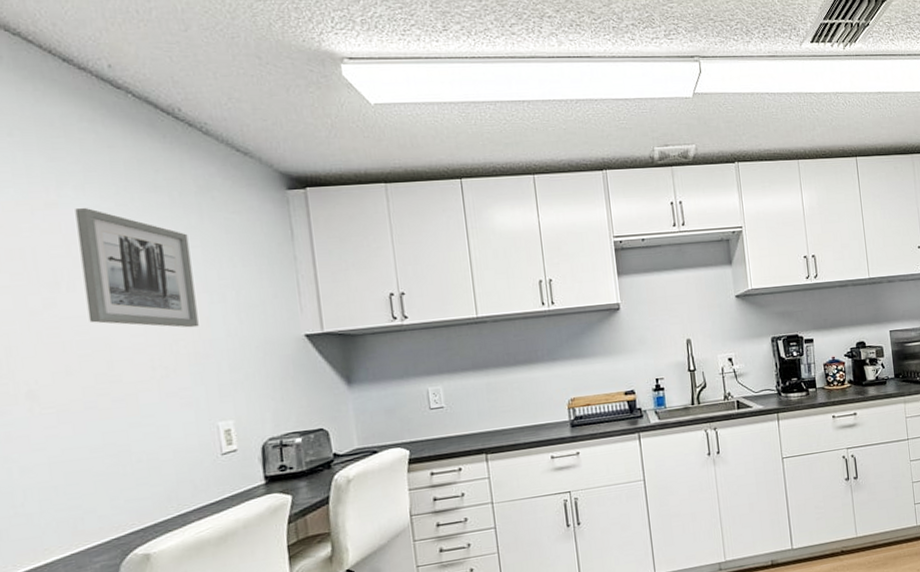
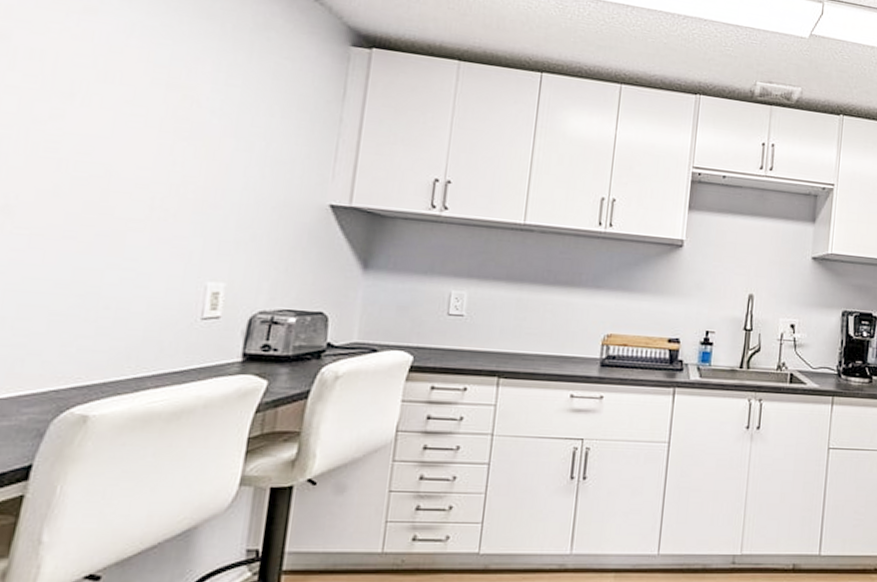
wall art: present [75,207,199,328] -> none [95,20,230,173]

